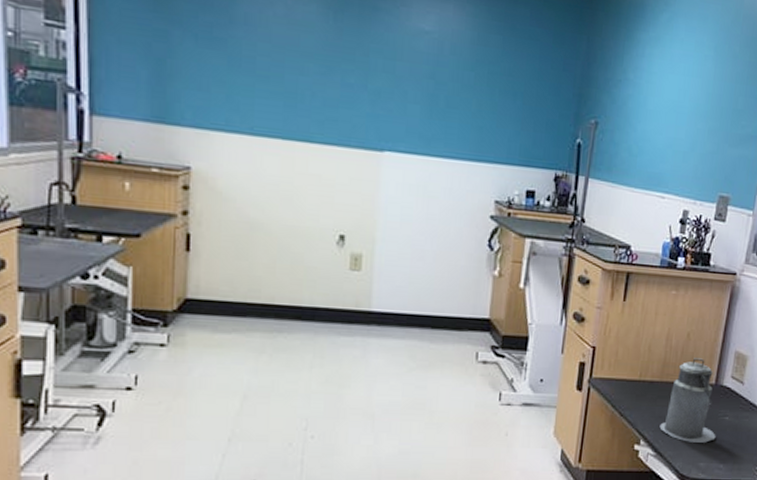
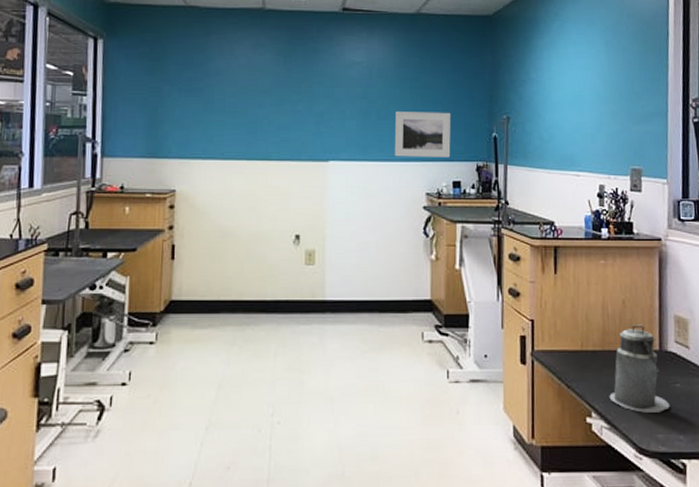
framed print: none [462,100,533,162] -> present [394,111,452,157]

